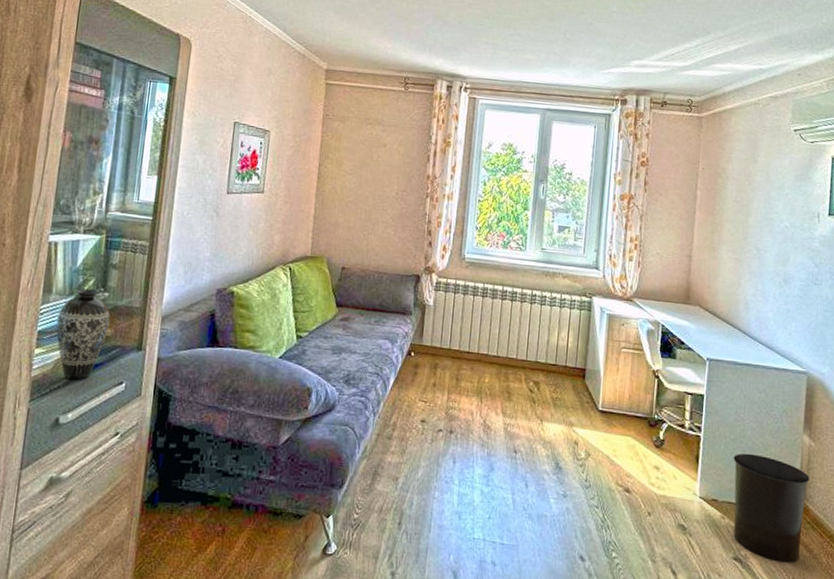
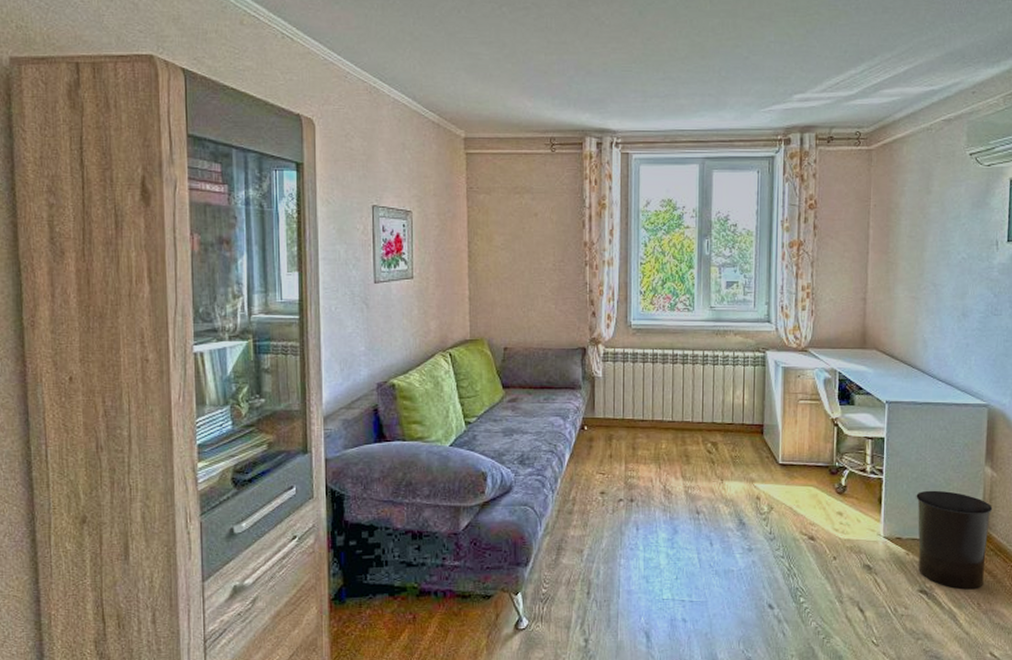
decorative vase: present [56,288,111,380] -> none [214,397,271,489]

